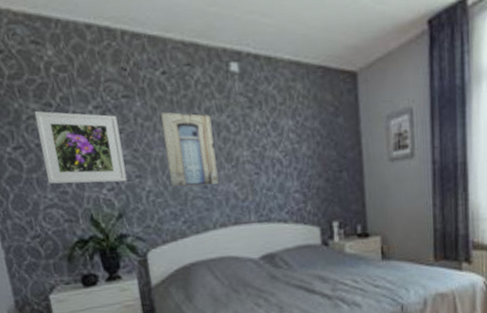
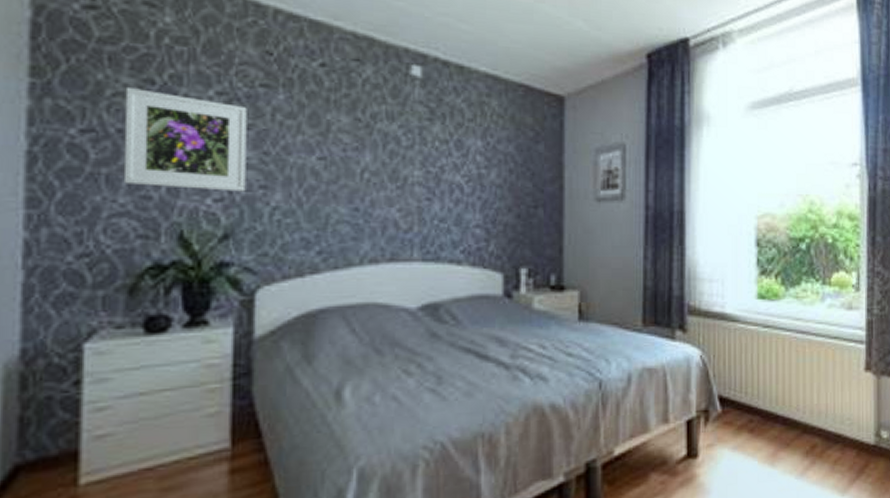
wall art: present [161,112,219,187] -> none [309,110,377,207]

